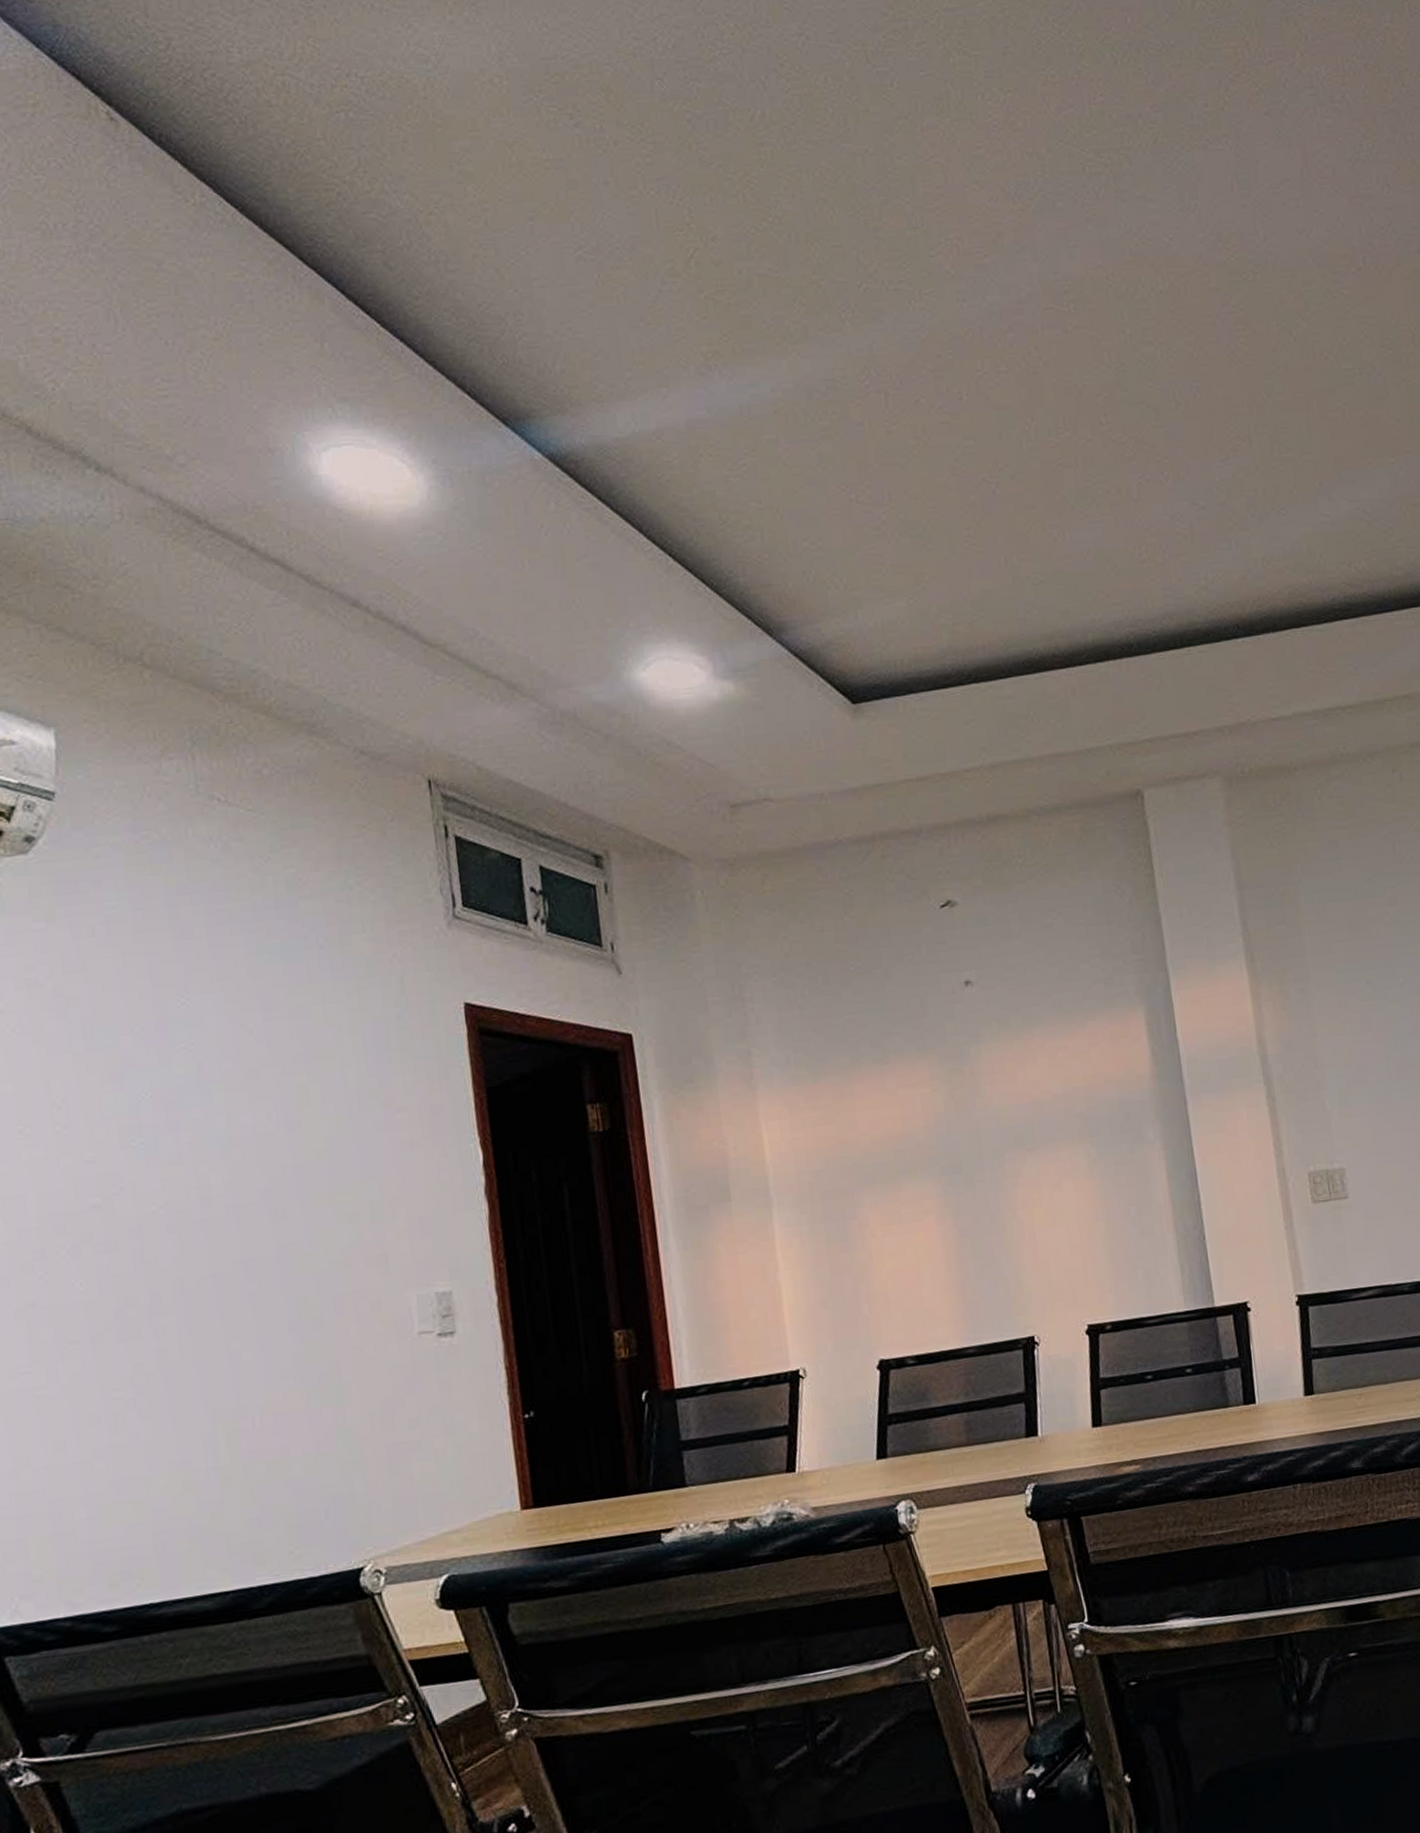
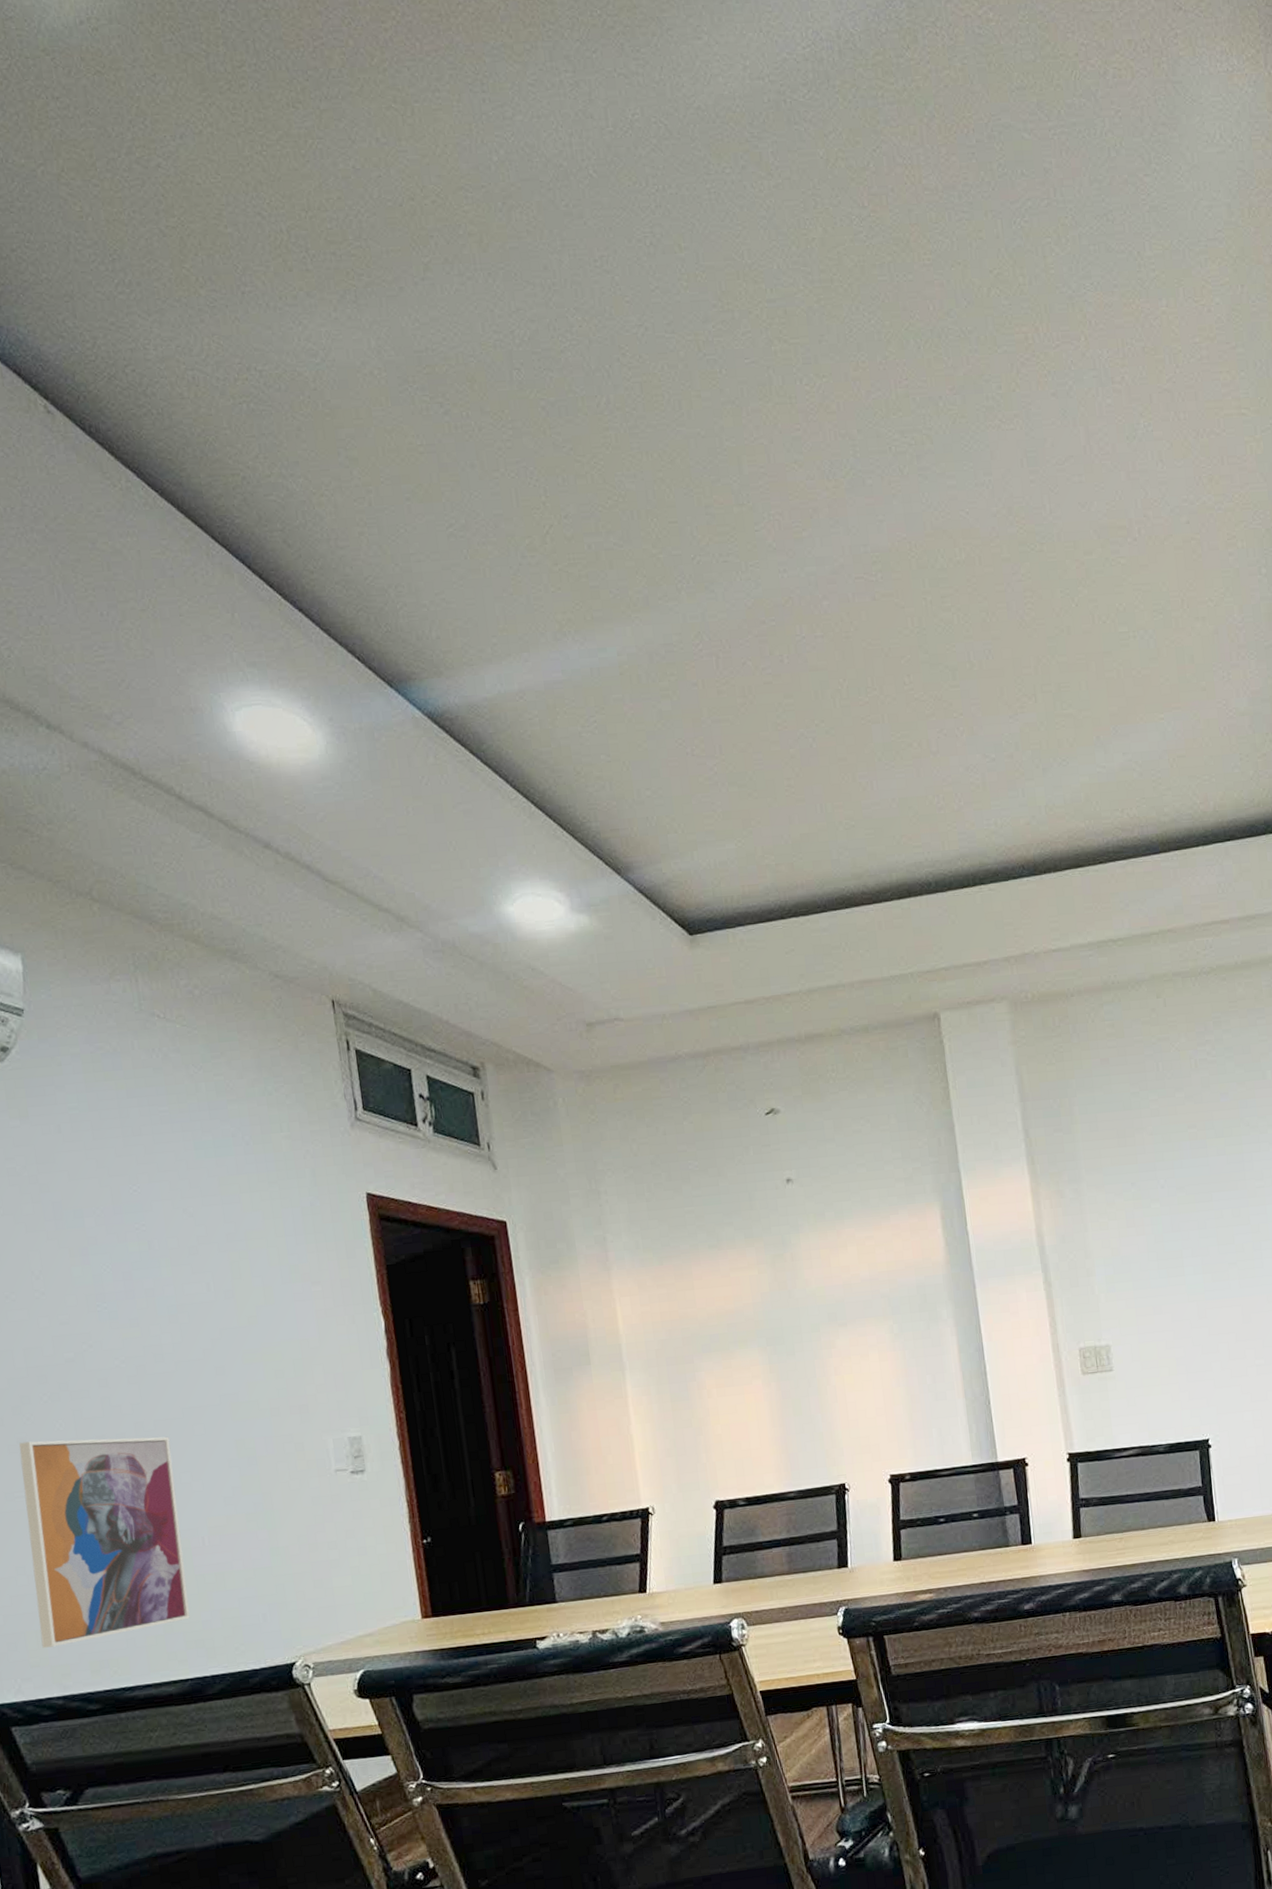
wall art: none [28,1296,234,1558] -> present [19,1436,190,1648]

